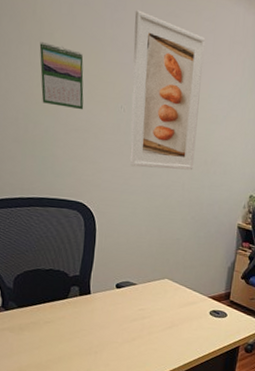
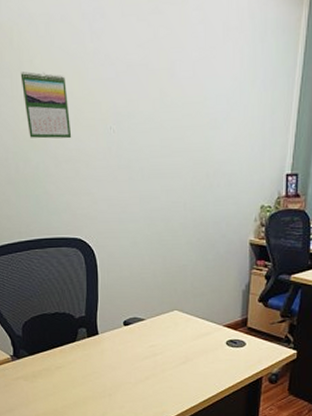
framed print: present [129,10,206,171] -> none [114,14,196,192]

